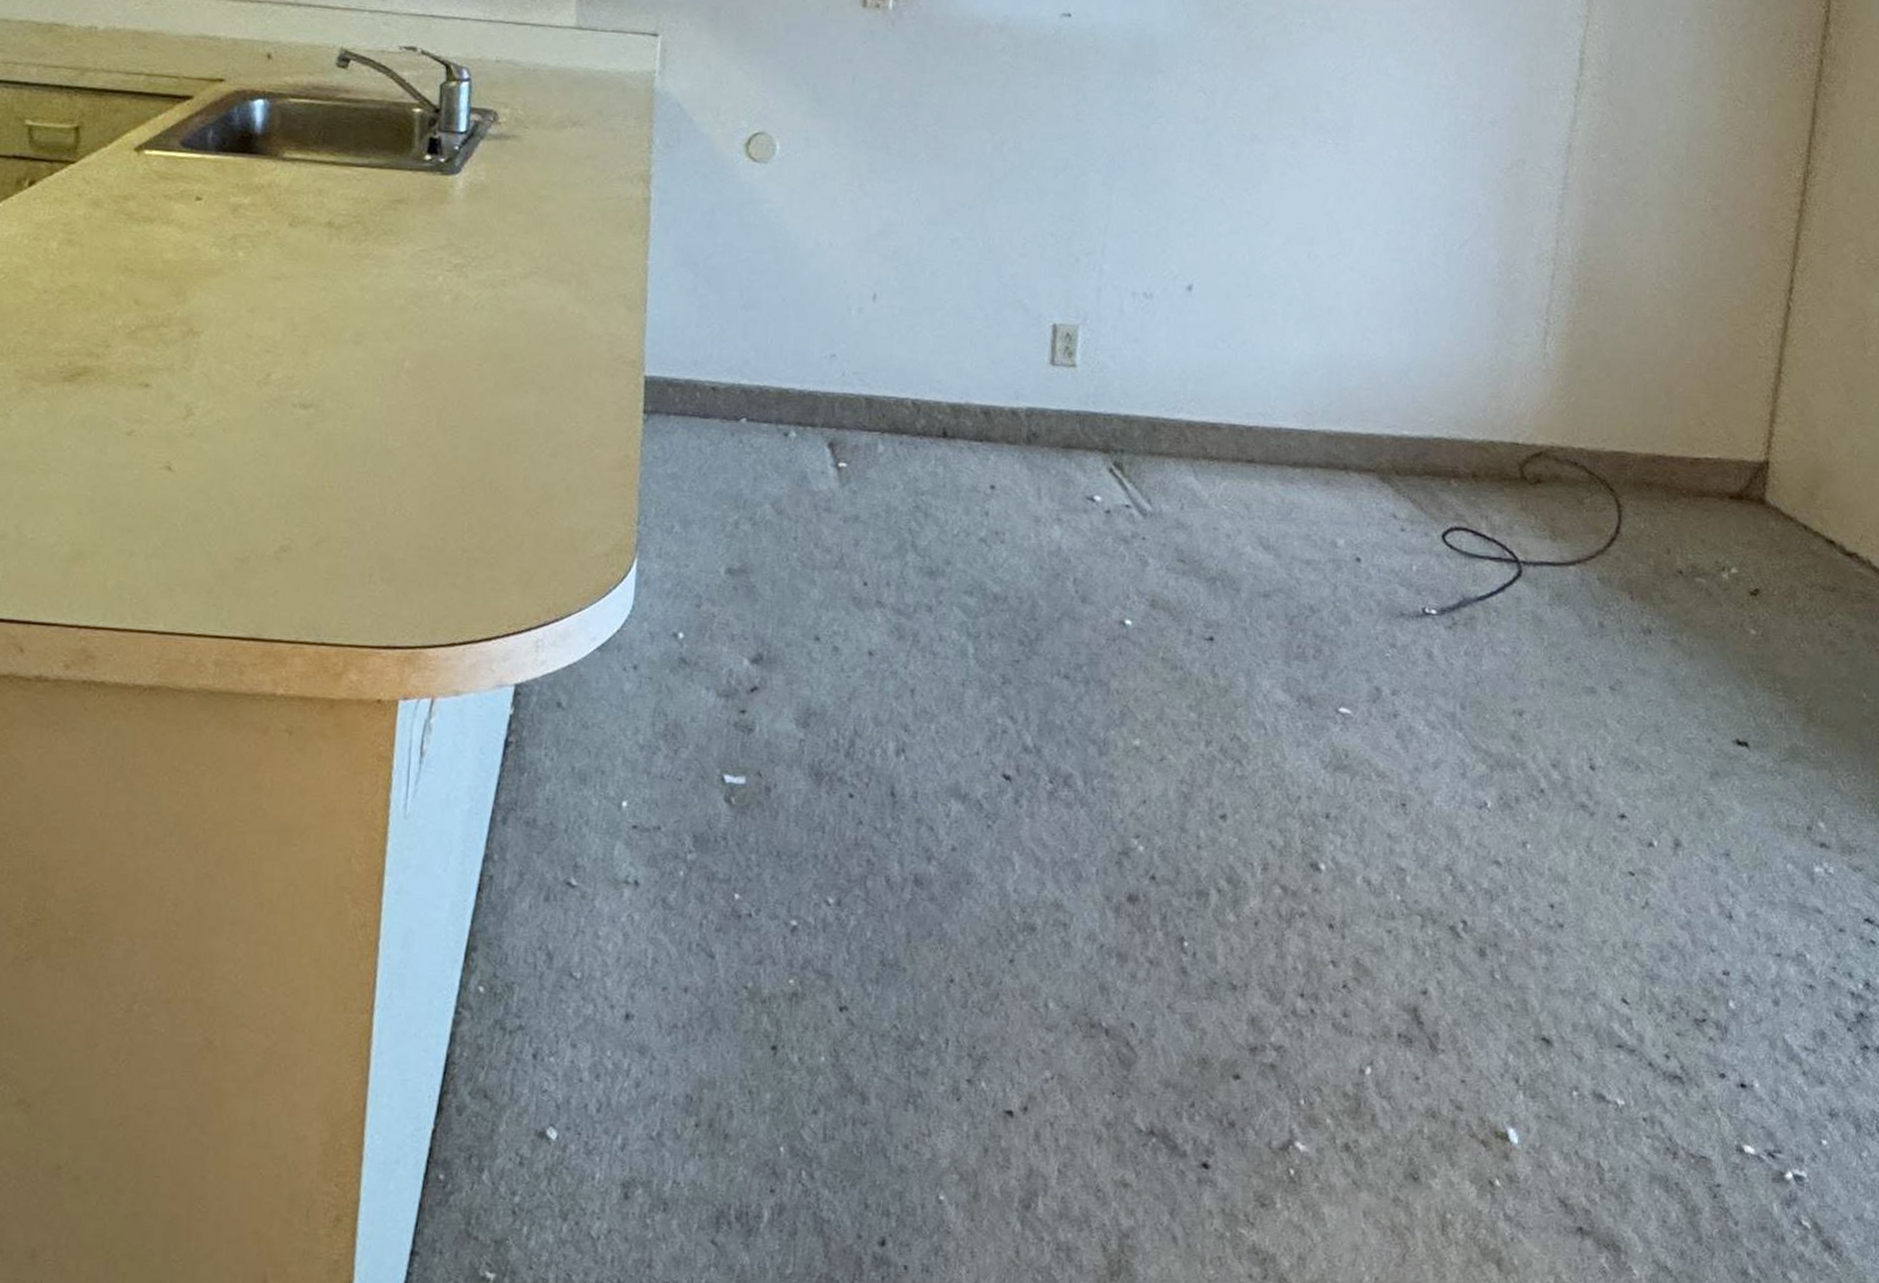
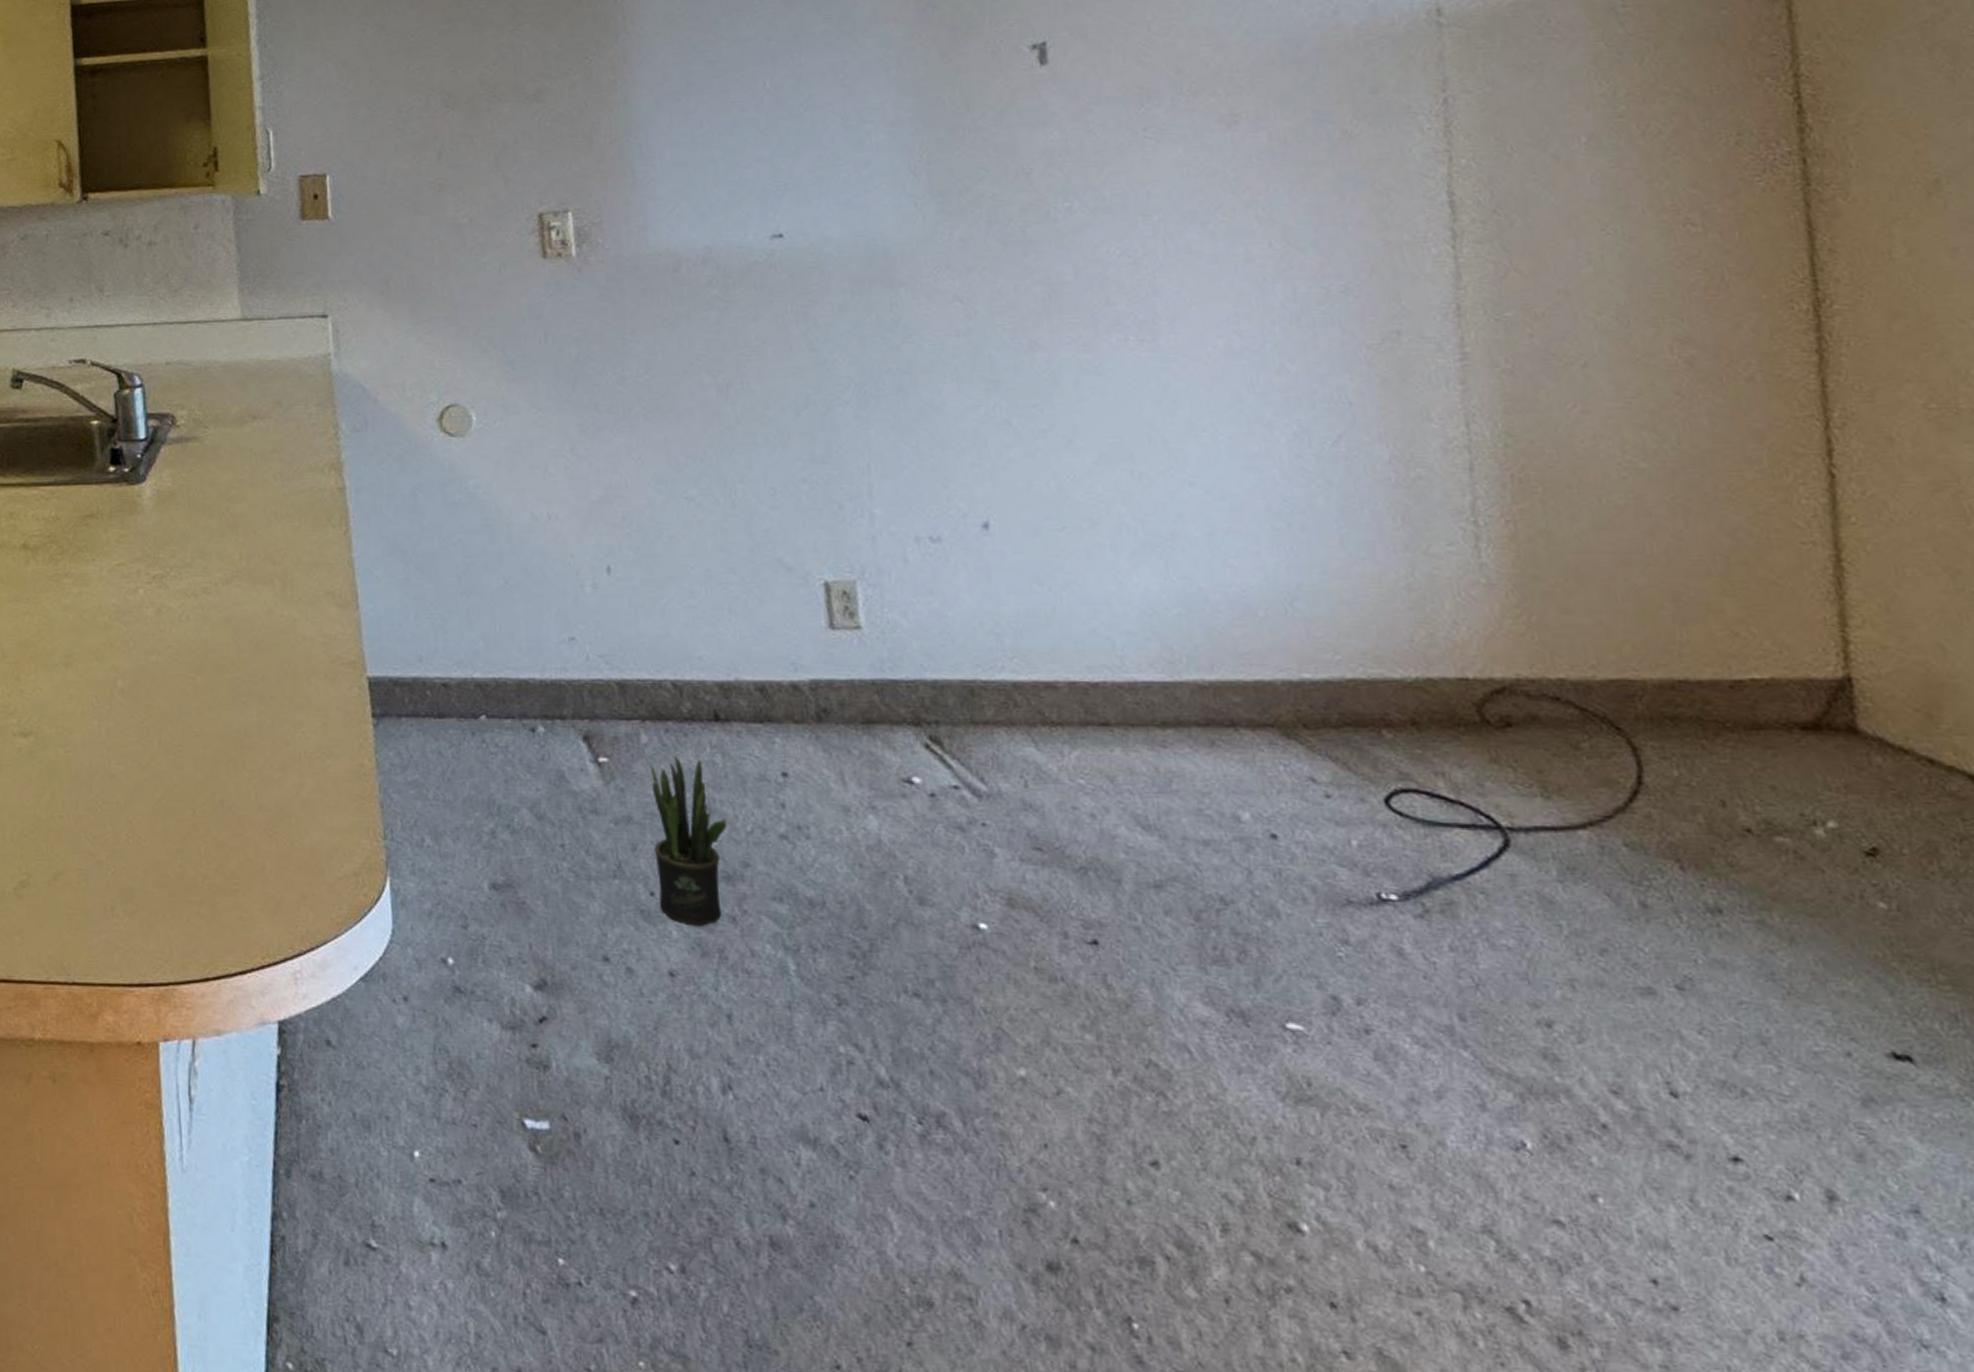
potted plant: none [870,464,938,613] -> present [649,755,727,926]

